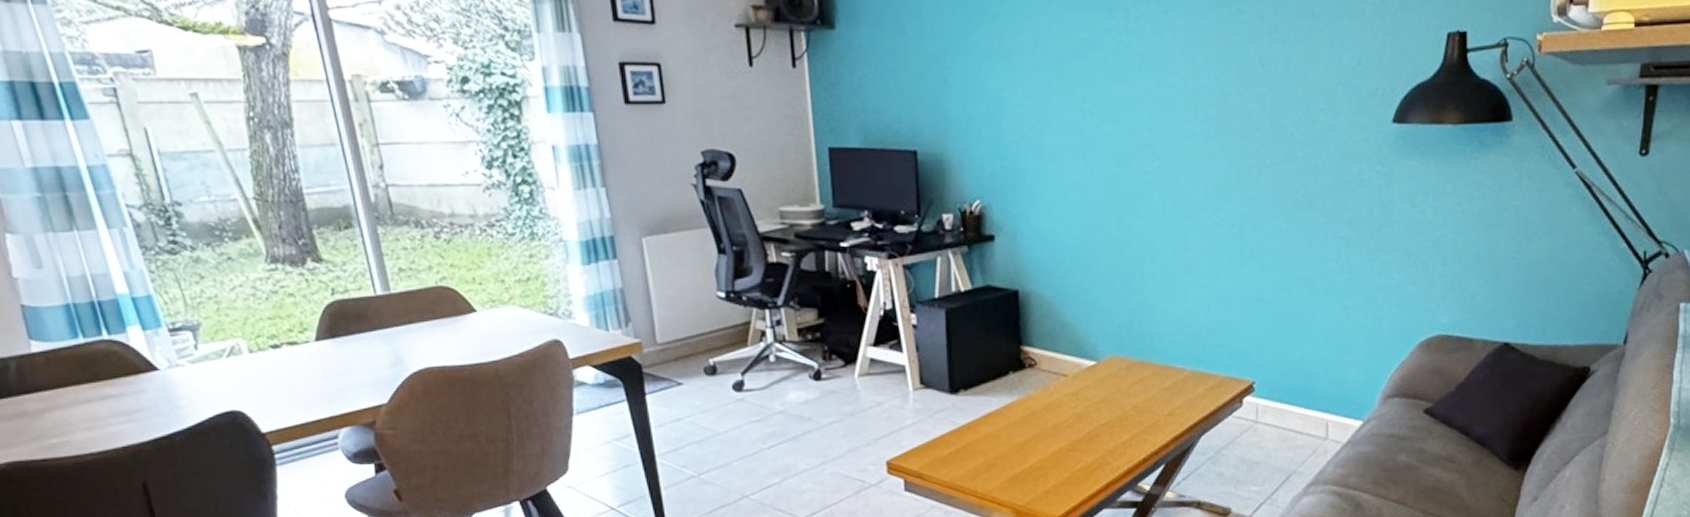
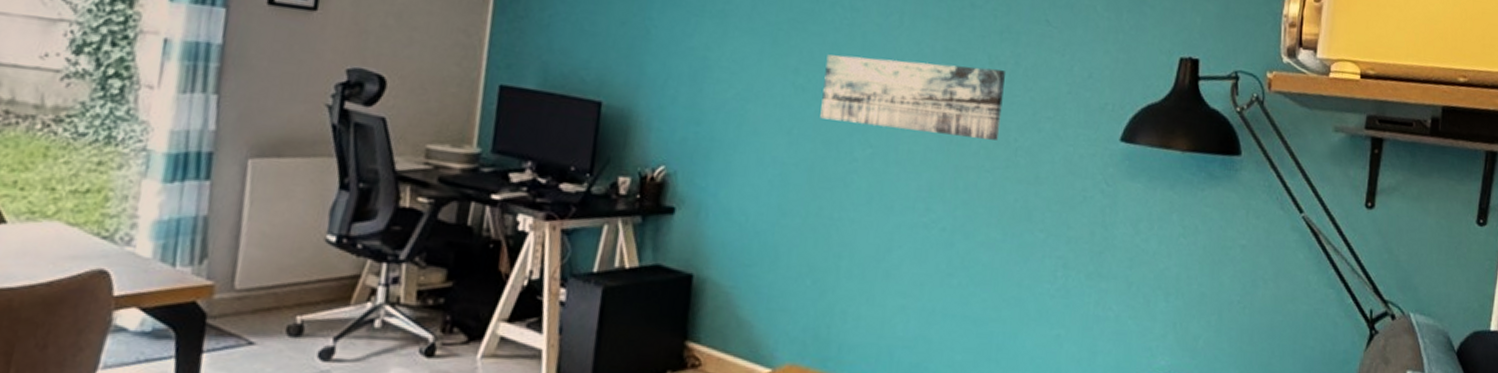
wall art: none [1109,71,1277,139] -> present [820,54,1005,140]

